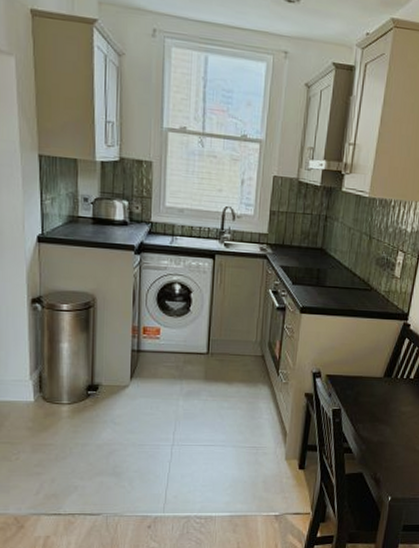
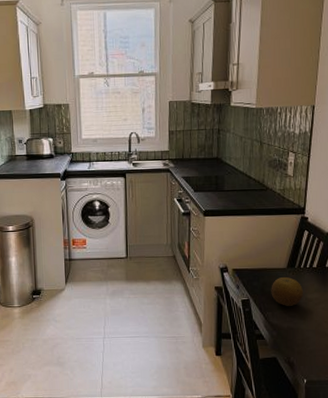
fruit: none [364,387,398,418] -> present [271,277,304,306]

